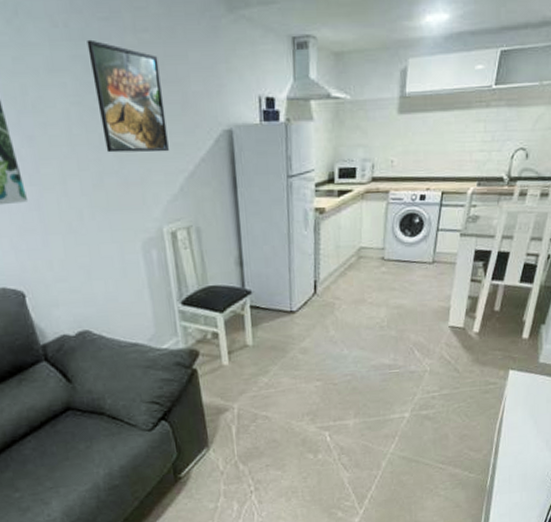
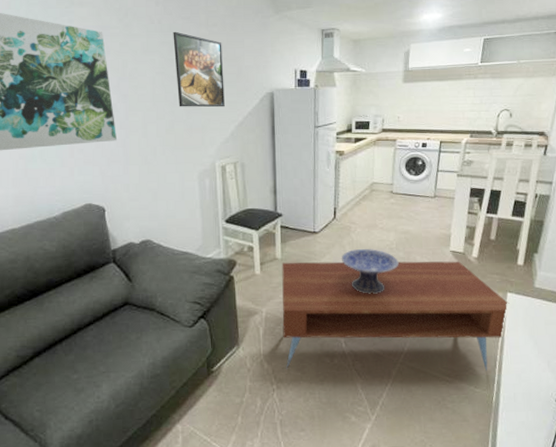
coffee table: none [254,337,511,471] -> present [282,261,509,371]
decorative bowl: none [324,328,390,381] -> present [342,249,399,294]

